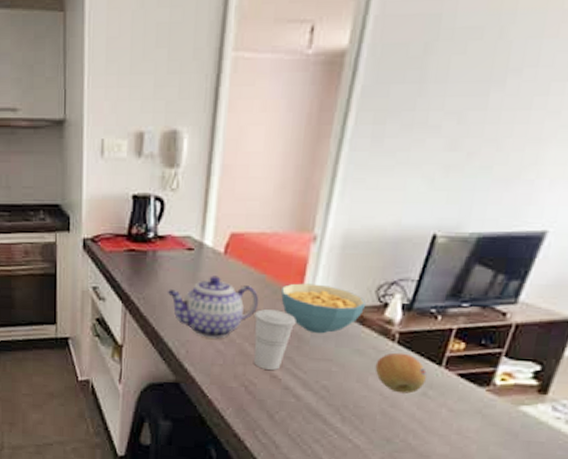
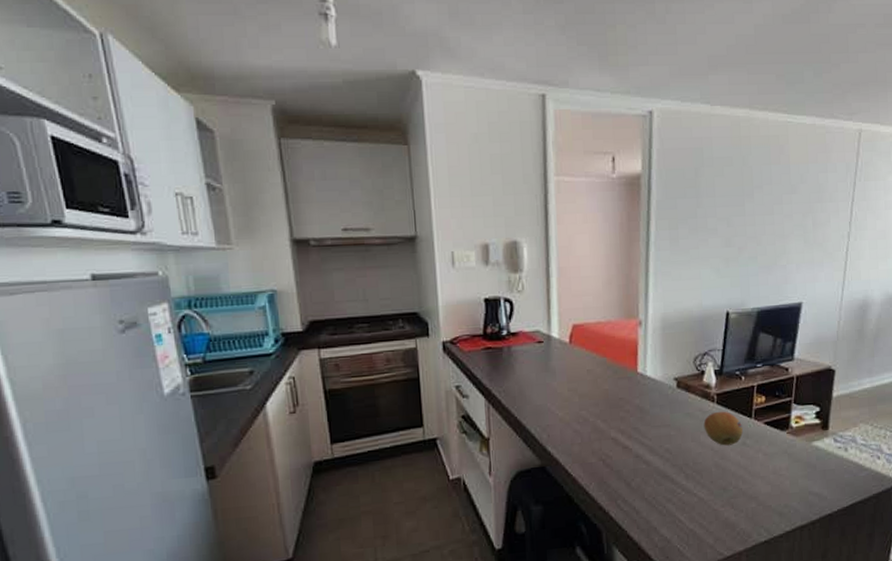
teapot: present [167,276,259,339] -> none [524,363,604,421]
cup: present [253,309,296,370] -> none [601,387,636,442]
cereal bowl: present [281,283,367,334] -> none [621,361,688,404]

